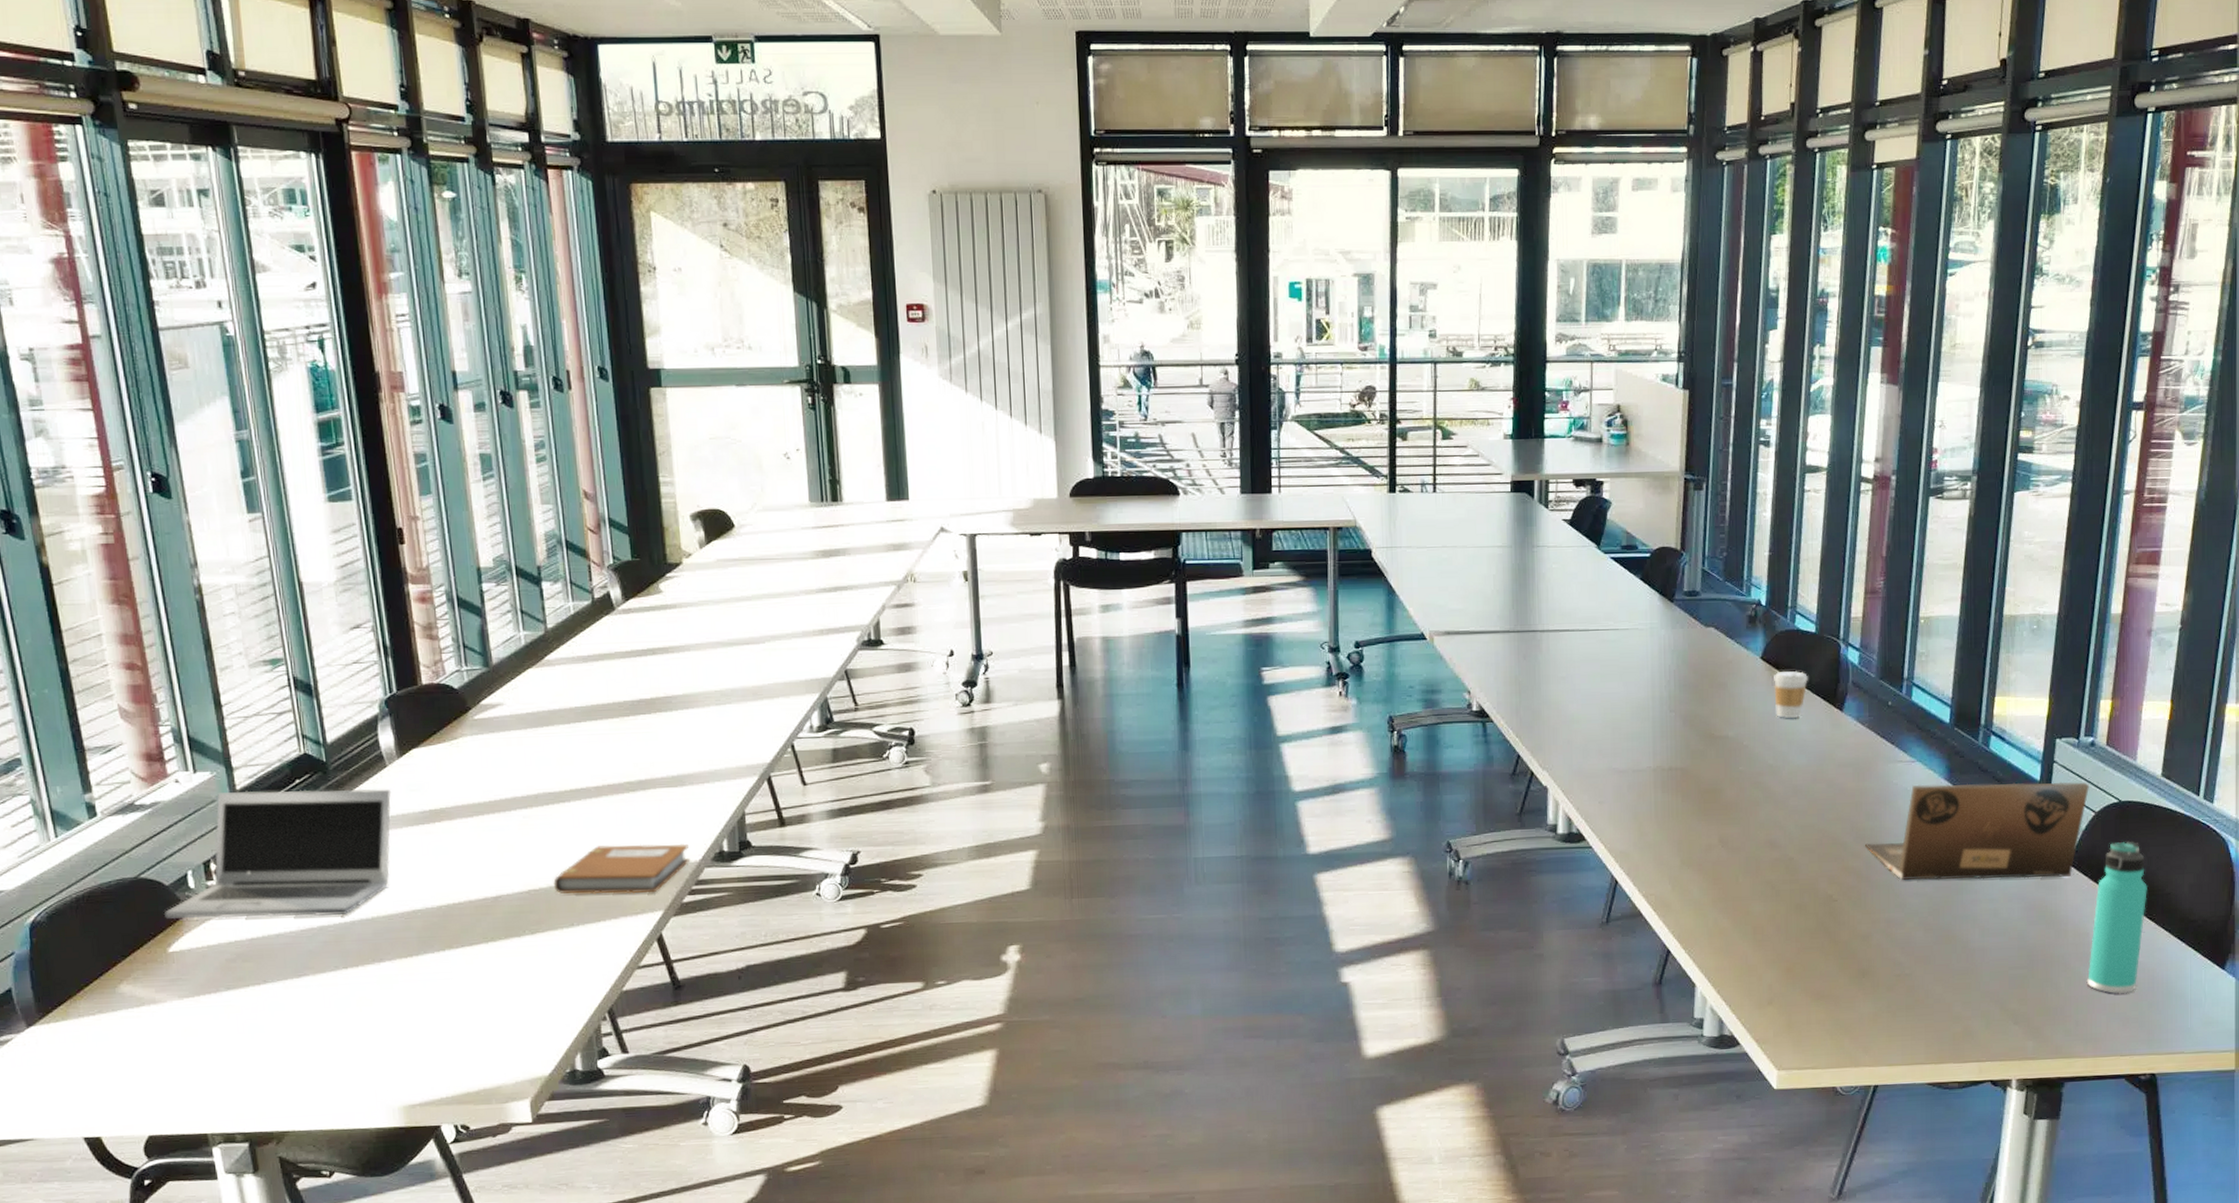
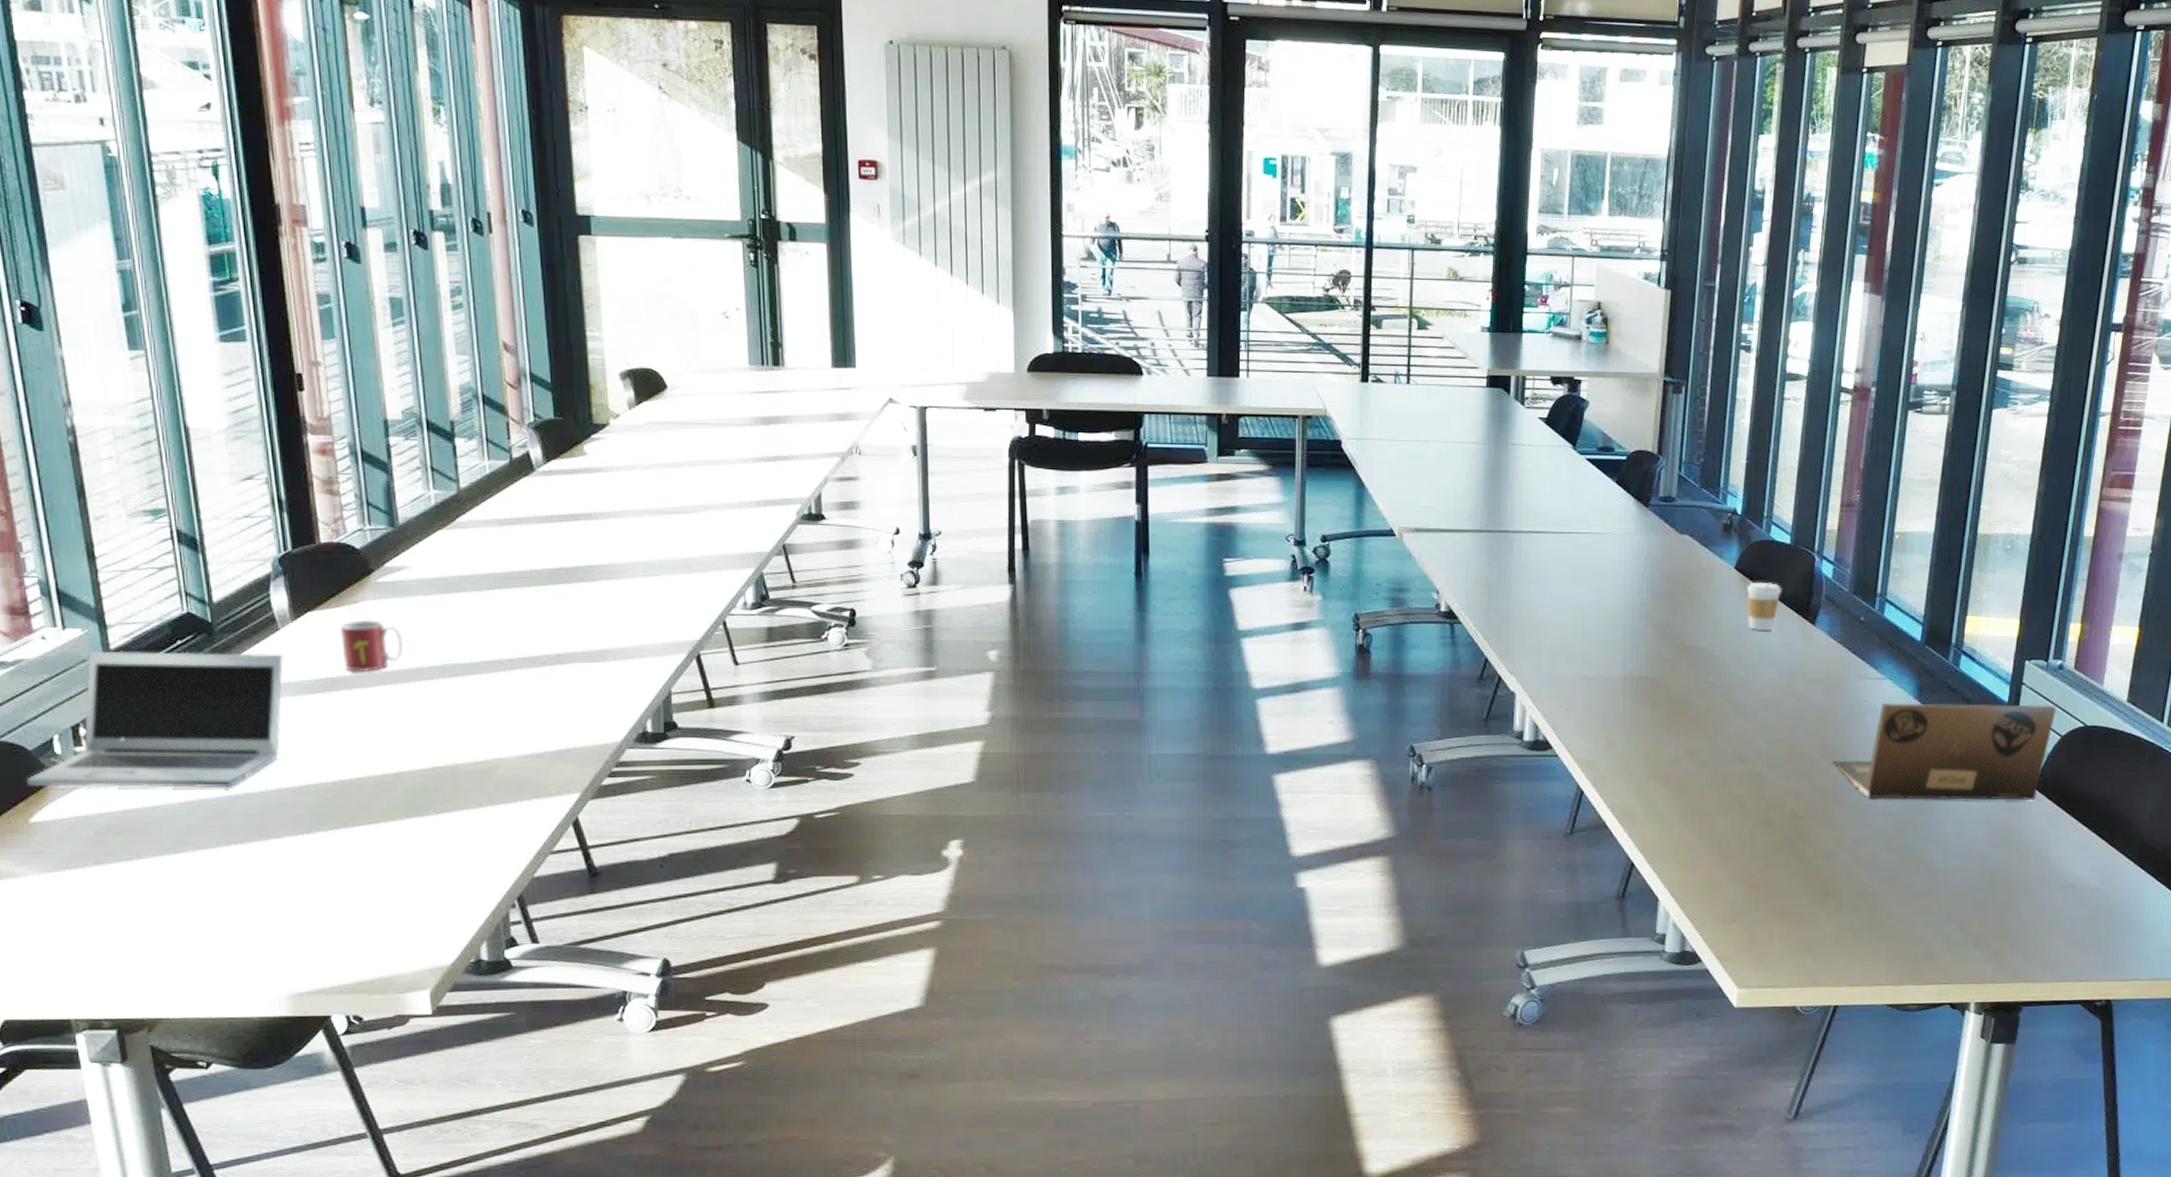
mug: none [440,753,499,804] -> present [339,619,404,673]
notebook: present [553,843,691,895] -> none [461,721,611,775]
thermos bottle: present [2086,841,2147,994] -> none [2047,766,2110,920]

